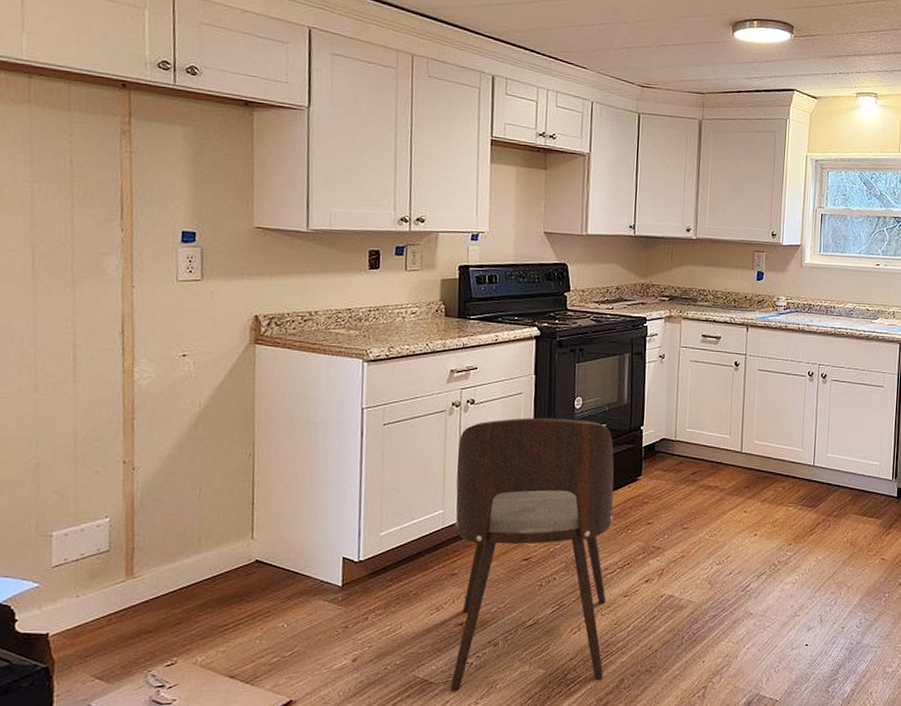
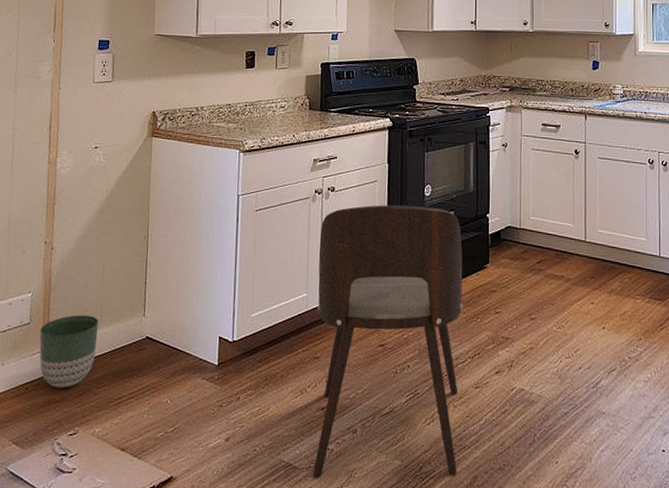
planter: none [122,540,197,618] -> present [39,315,99,389]

